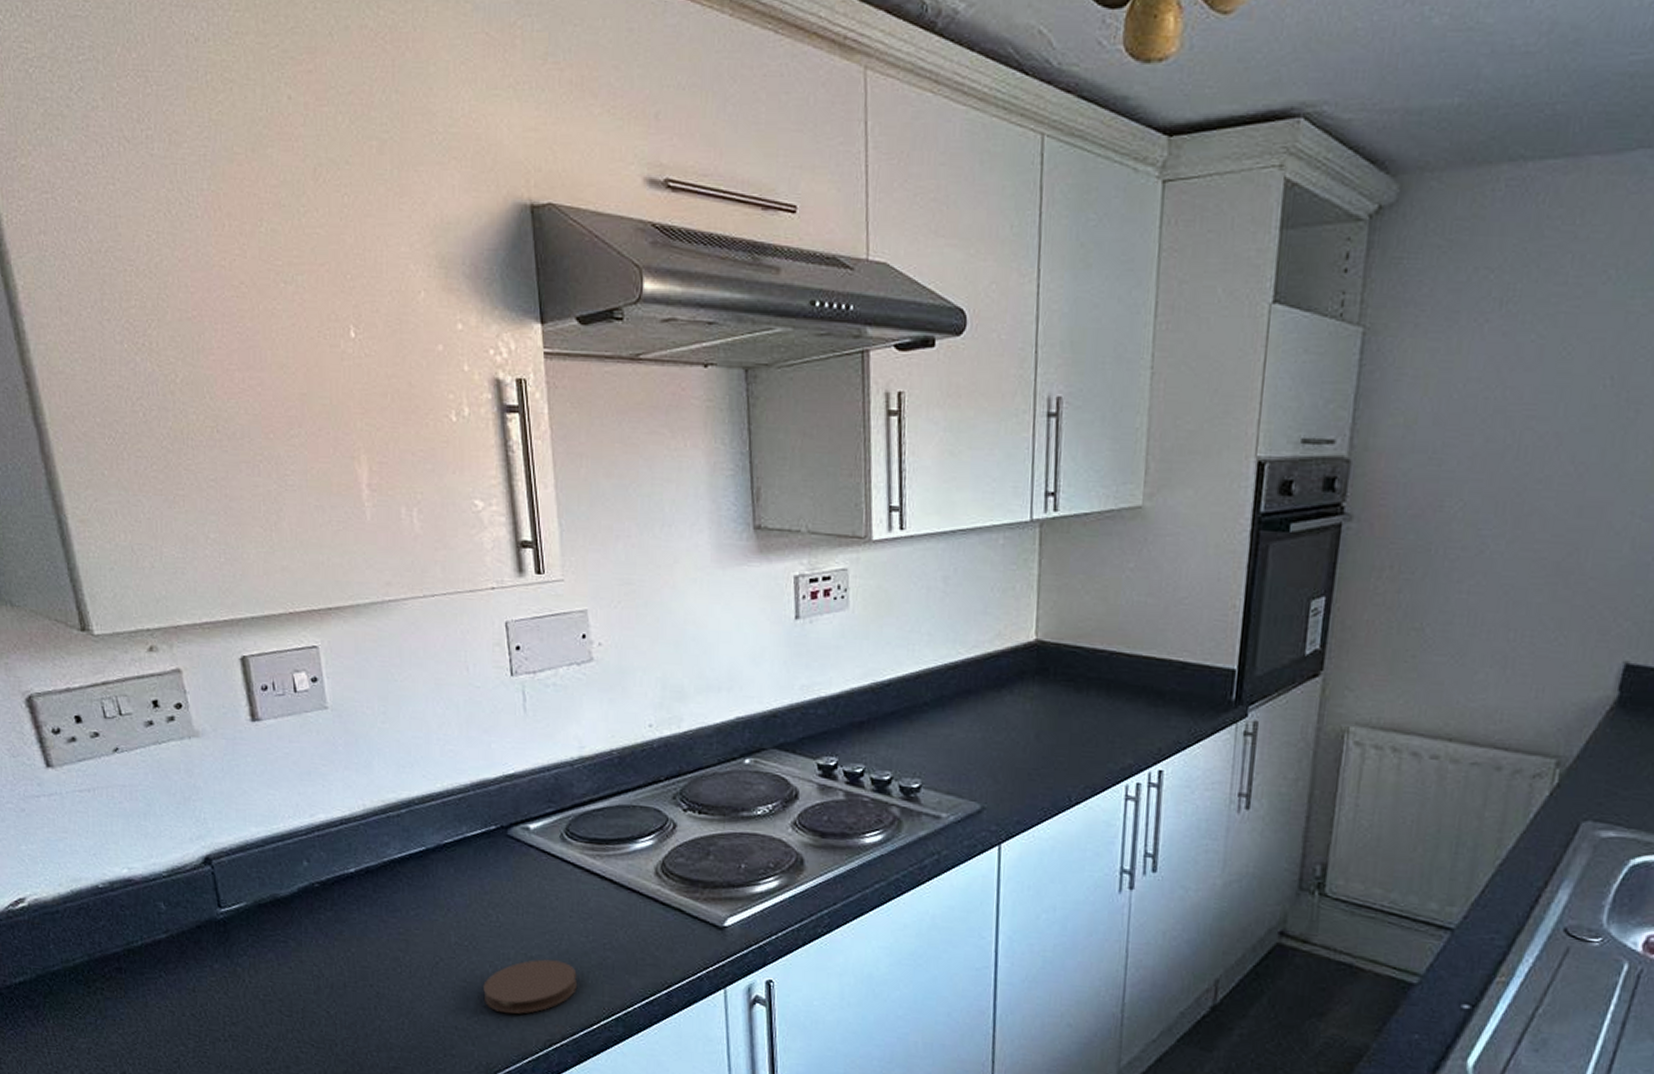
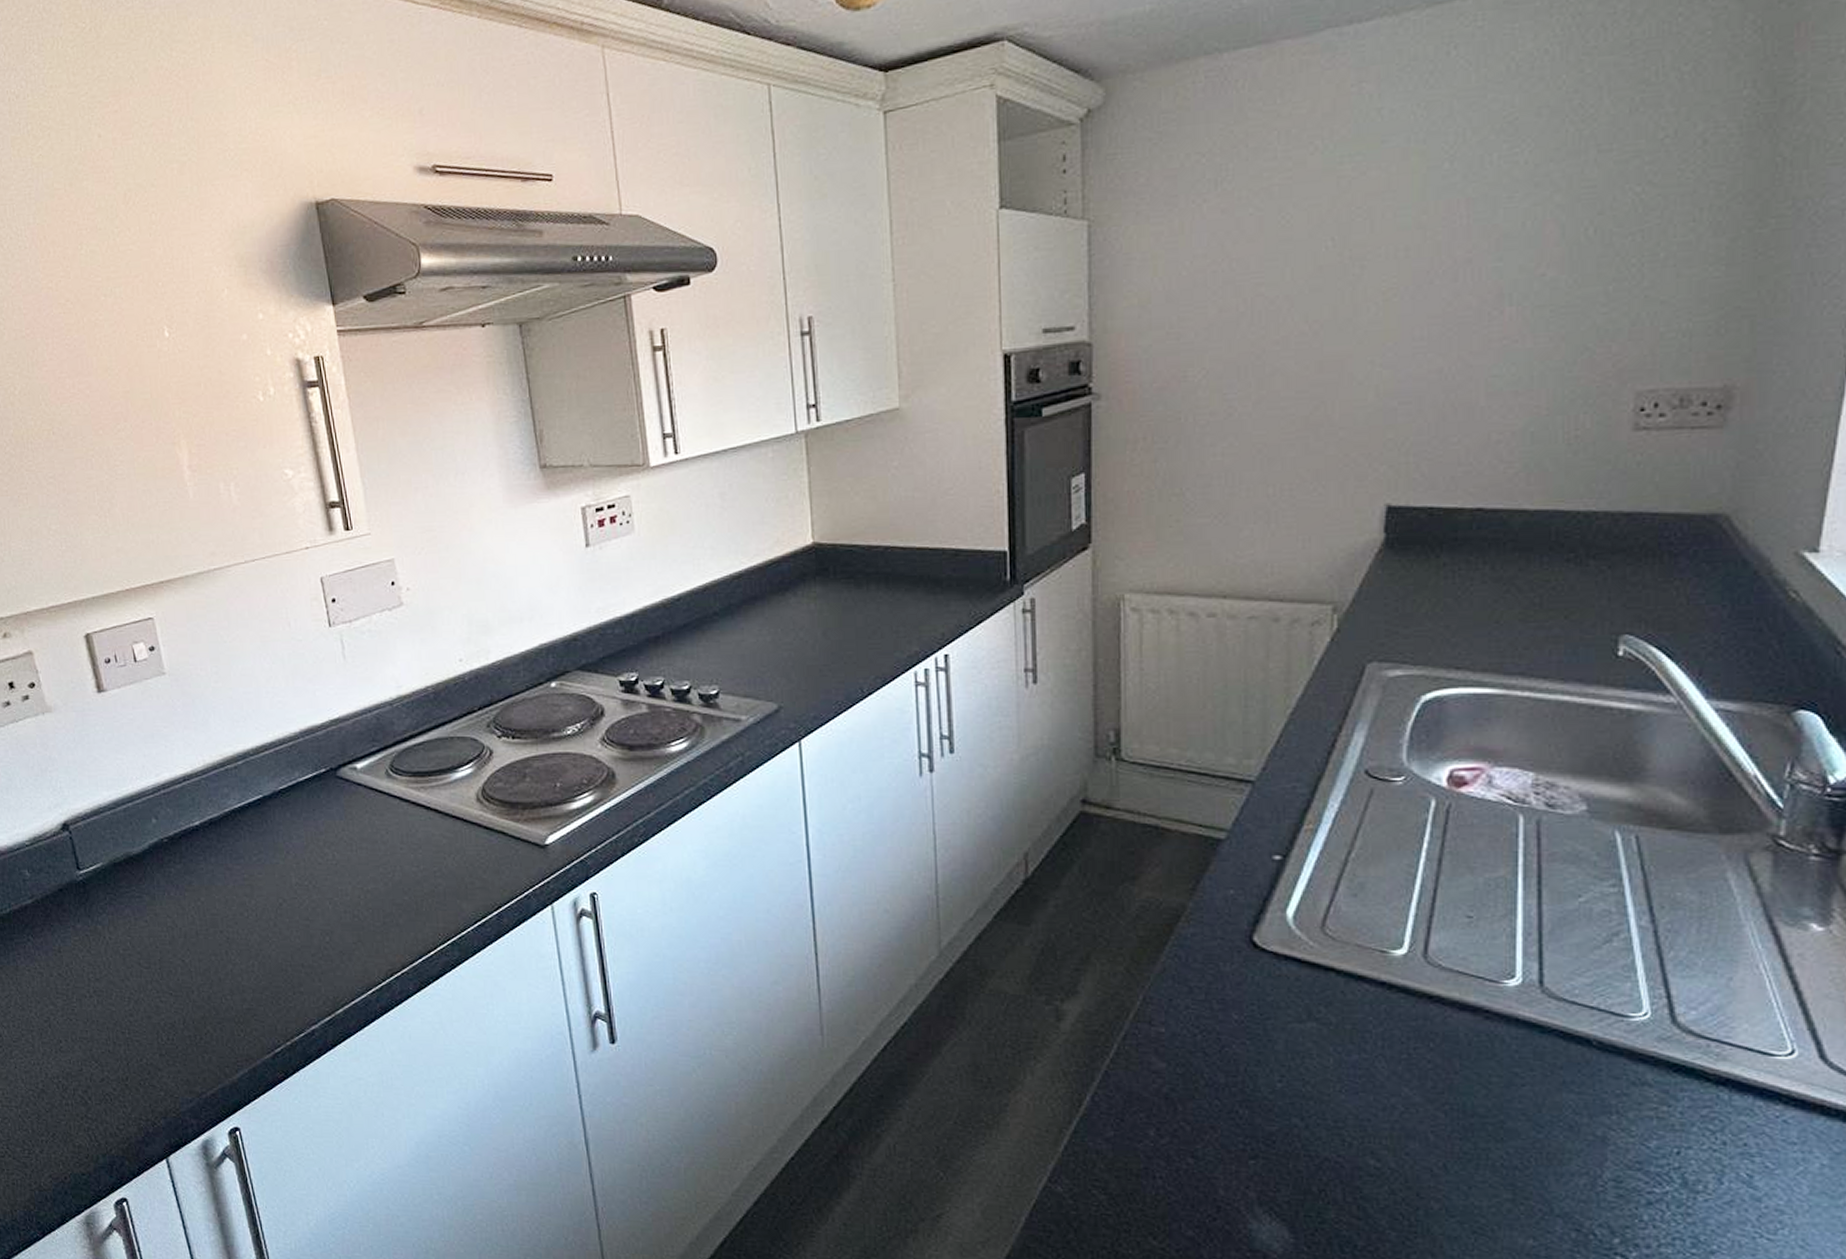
coaster: present [483,959,578,1014] -> none [325,891,413,948]

